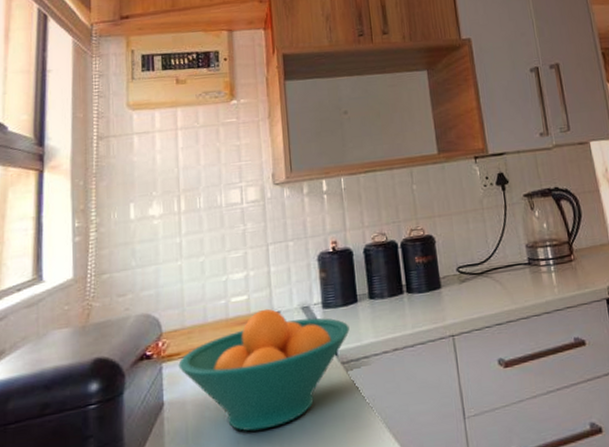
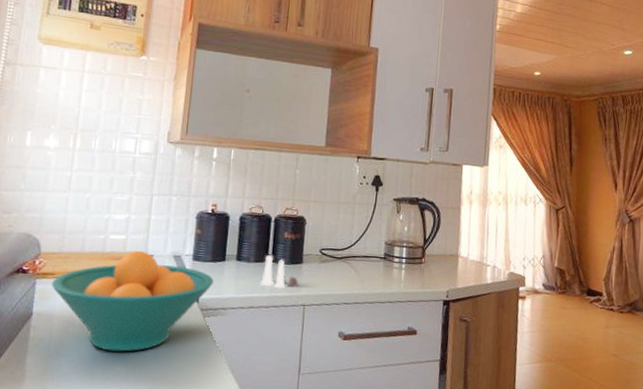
salt and pepper shaker set: none [399,284,442,323] -> present [259,254,299,289]

